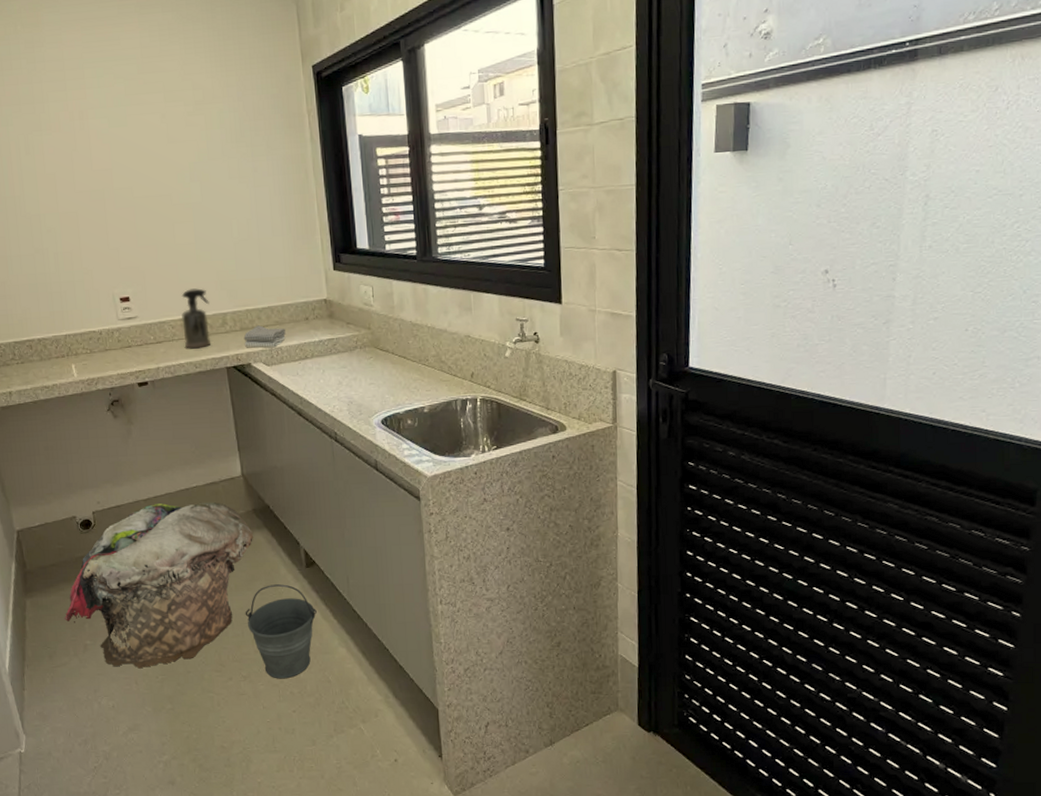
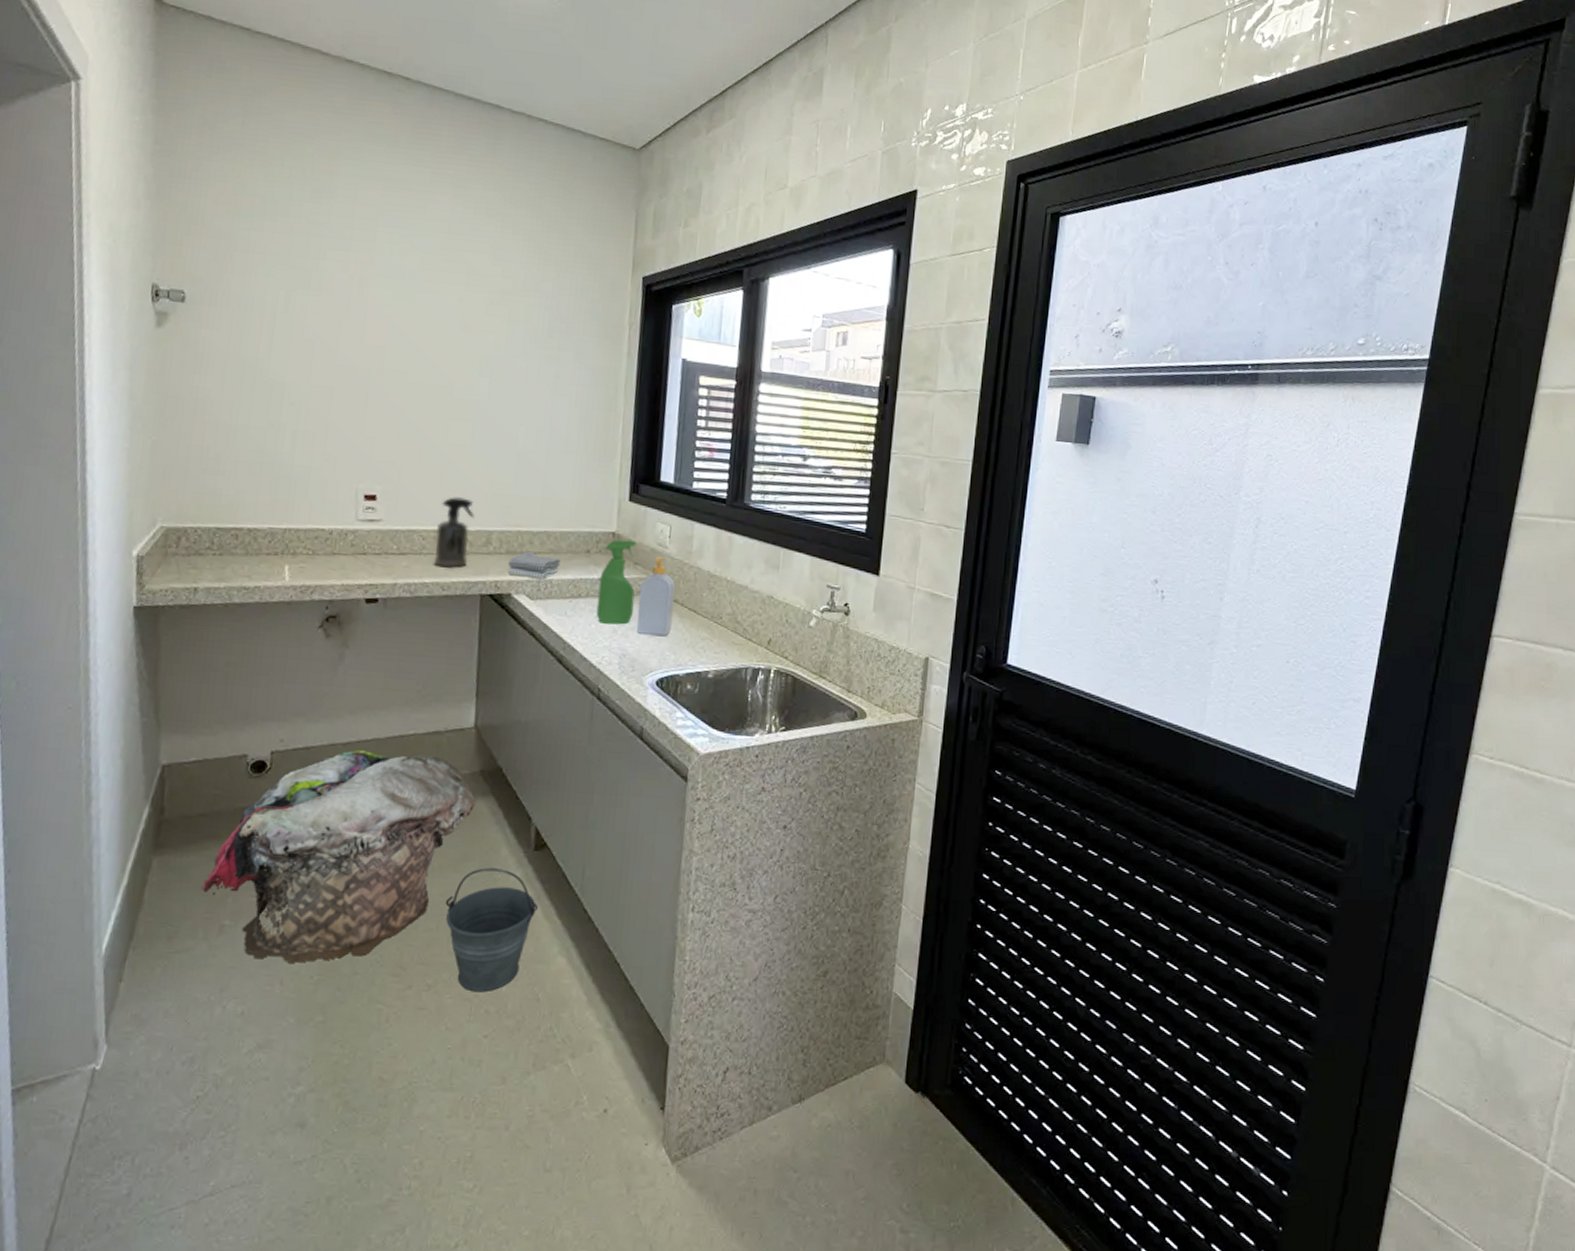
spray bottle: none [320,304,353,378] -> present [596,539,637,625]
soap bottle: none [354,315,388,383] -> present [637,557,675,637]

